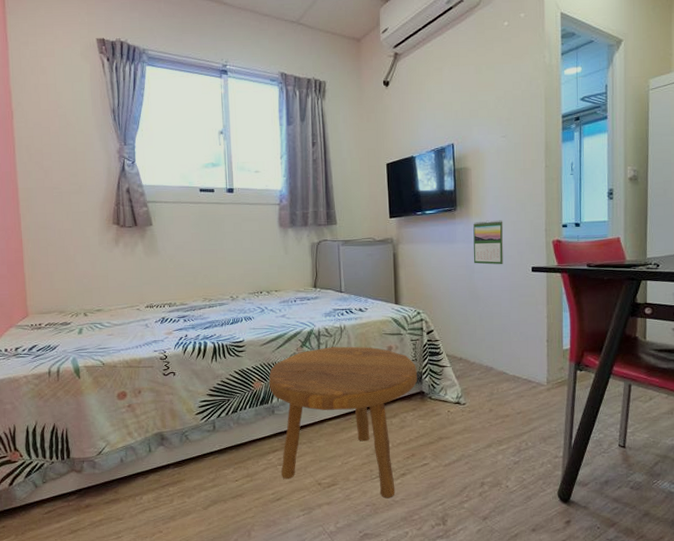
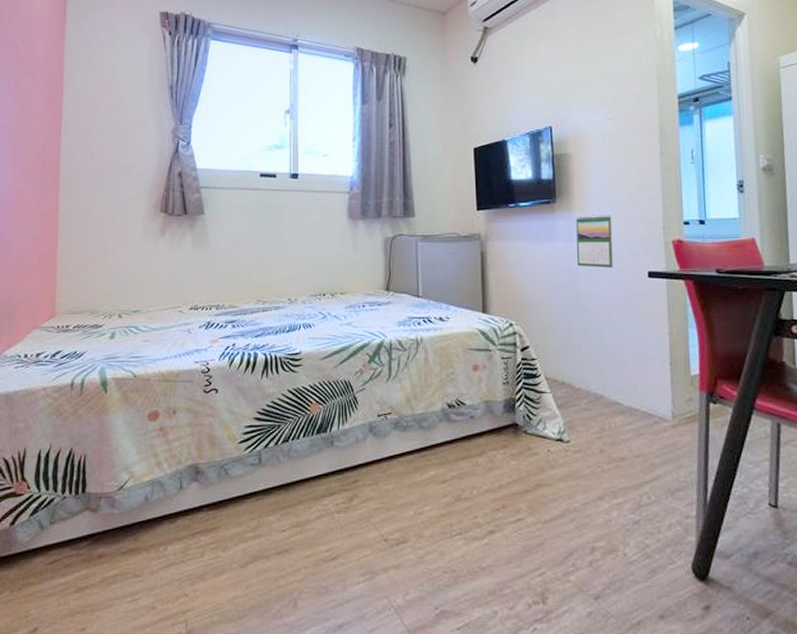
footstool: present [268,346,418,499] -> none [328,363,510,564]

